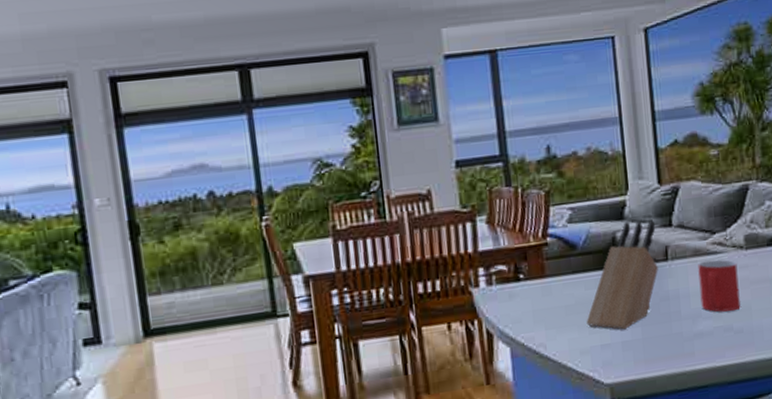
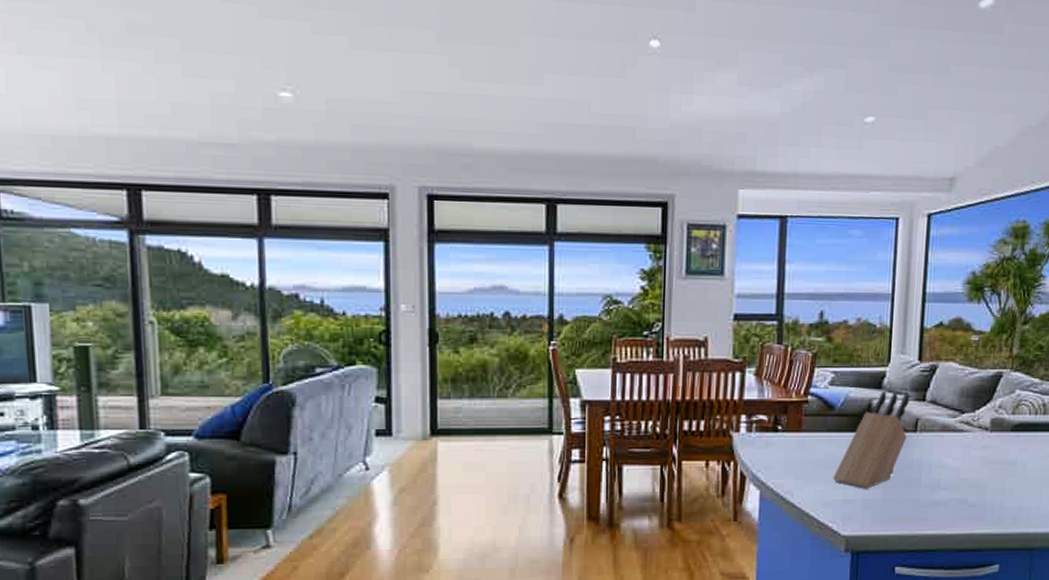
mug: present [698,259,741,312] -> none [941,437,980,487]

